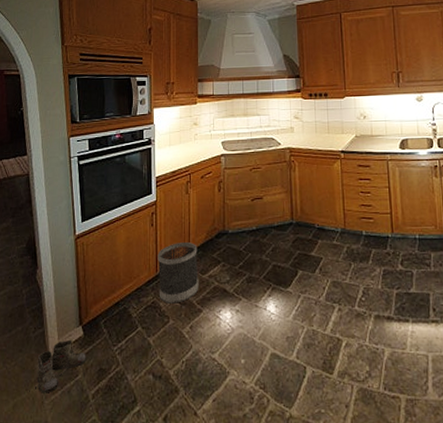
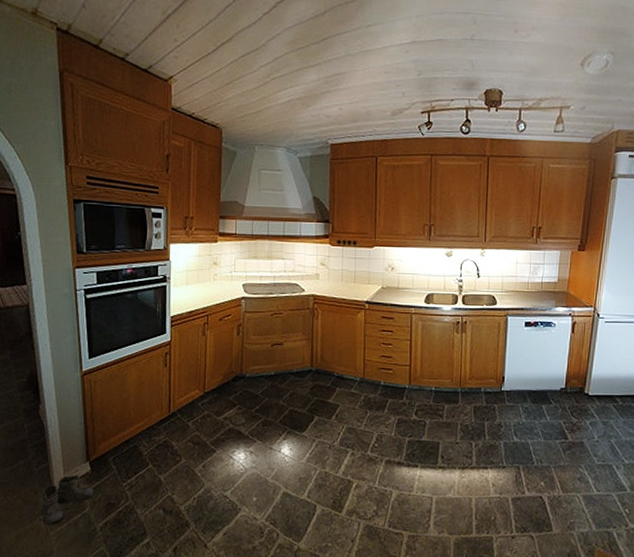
wastebasket: present [157,241,199,304] -> none [170,383,213,443]

